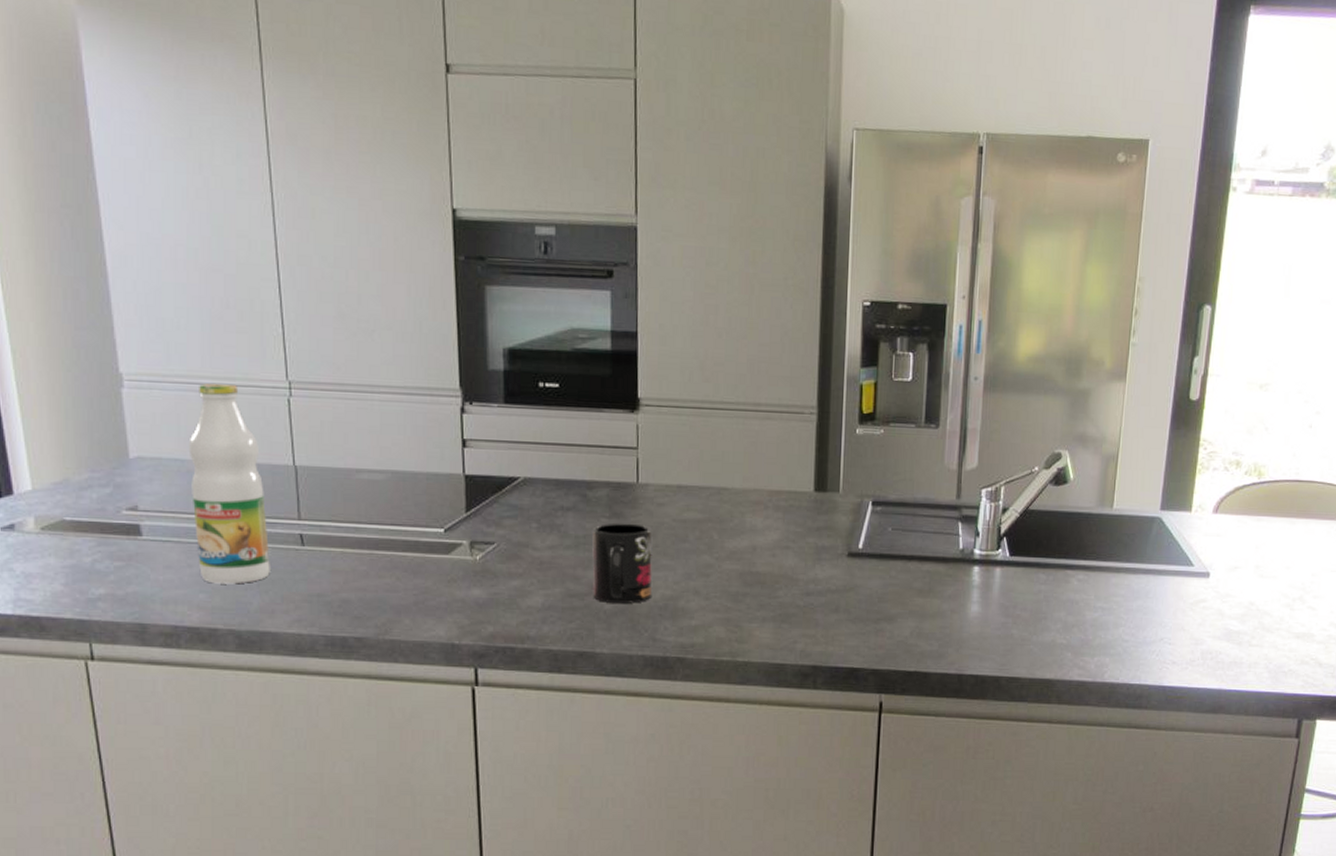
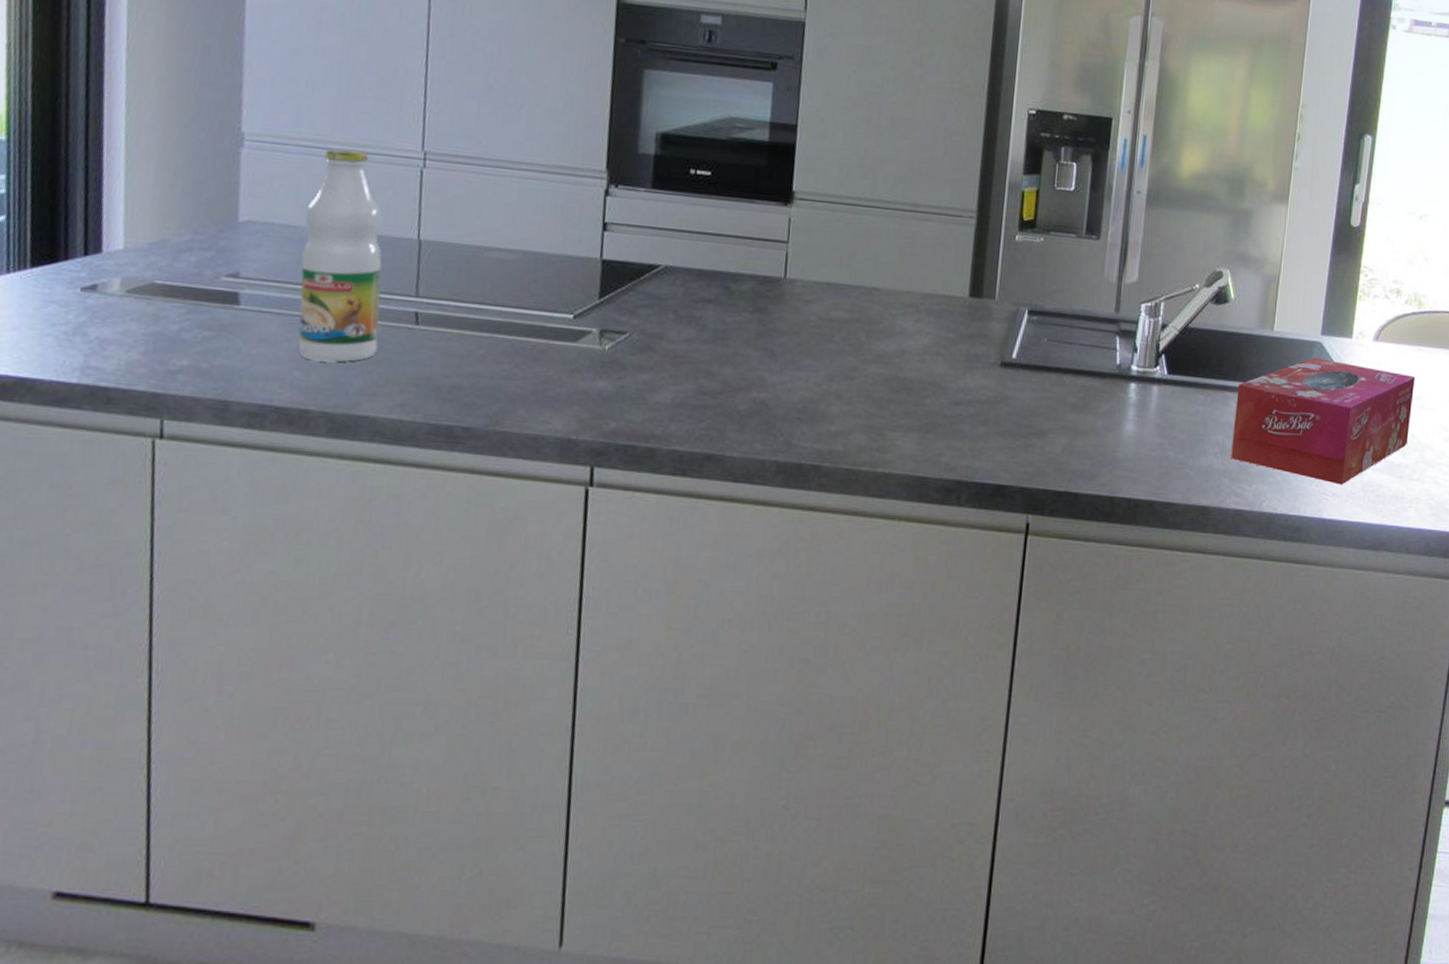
mug: present [592,523,653,604] -> none [727,318,796,405]
tissue box: none [1073,533,1254,654] -> present [1231,358,1415,485]

